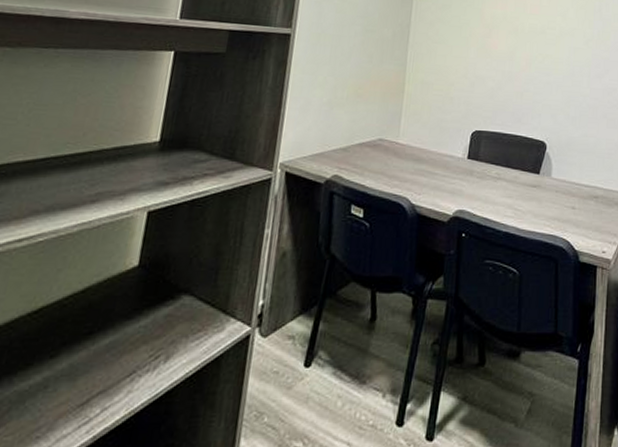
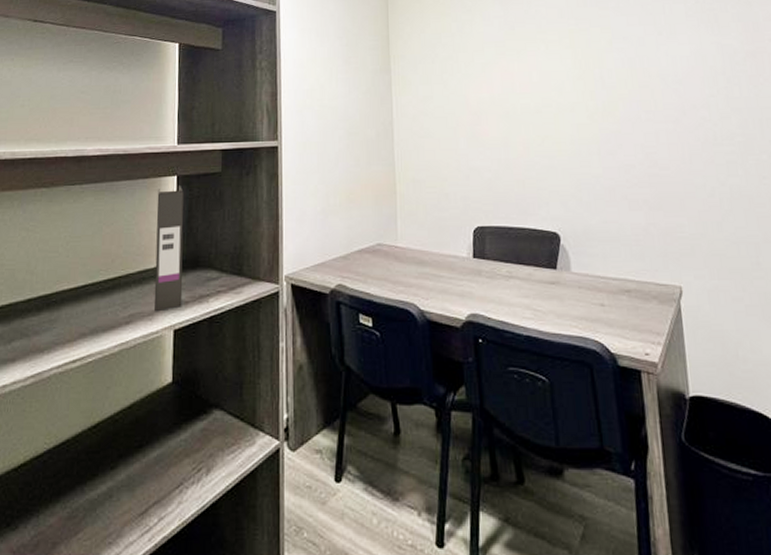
binder: none [128,60,180,191] -> present [154,184,184,311]

